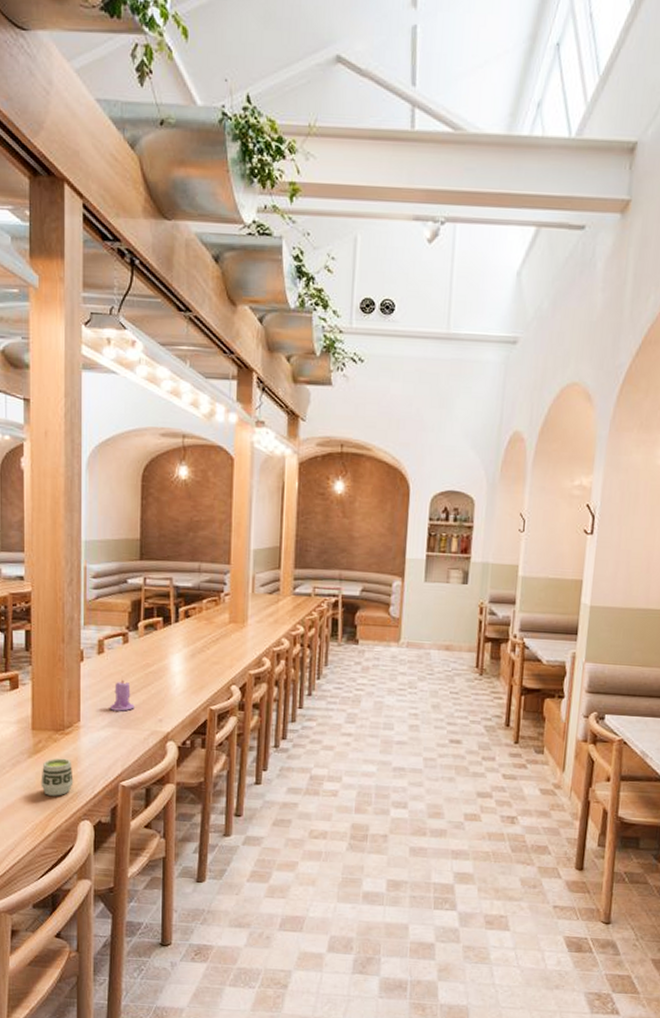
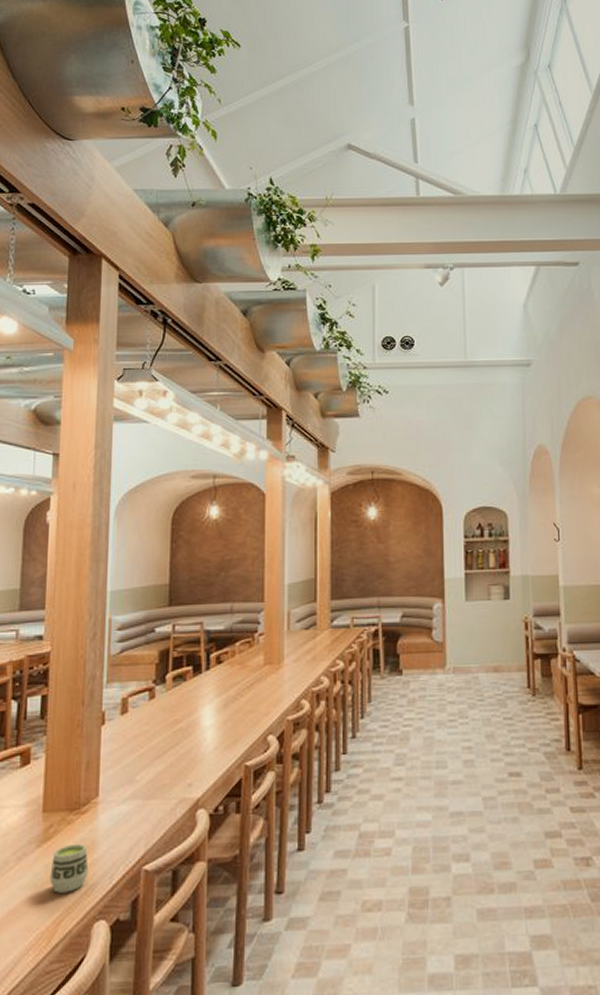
candle: present [110,678,135,712] -> none [133,740,161,779]

